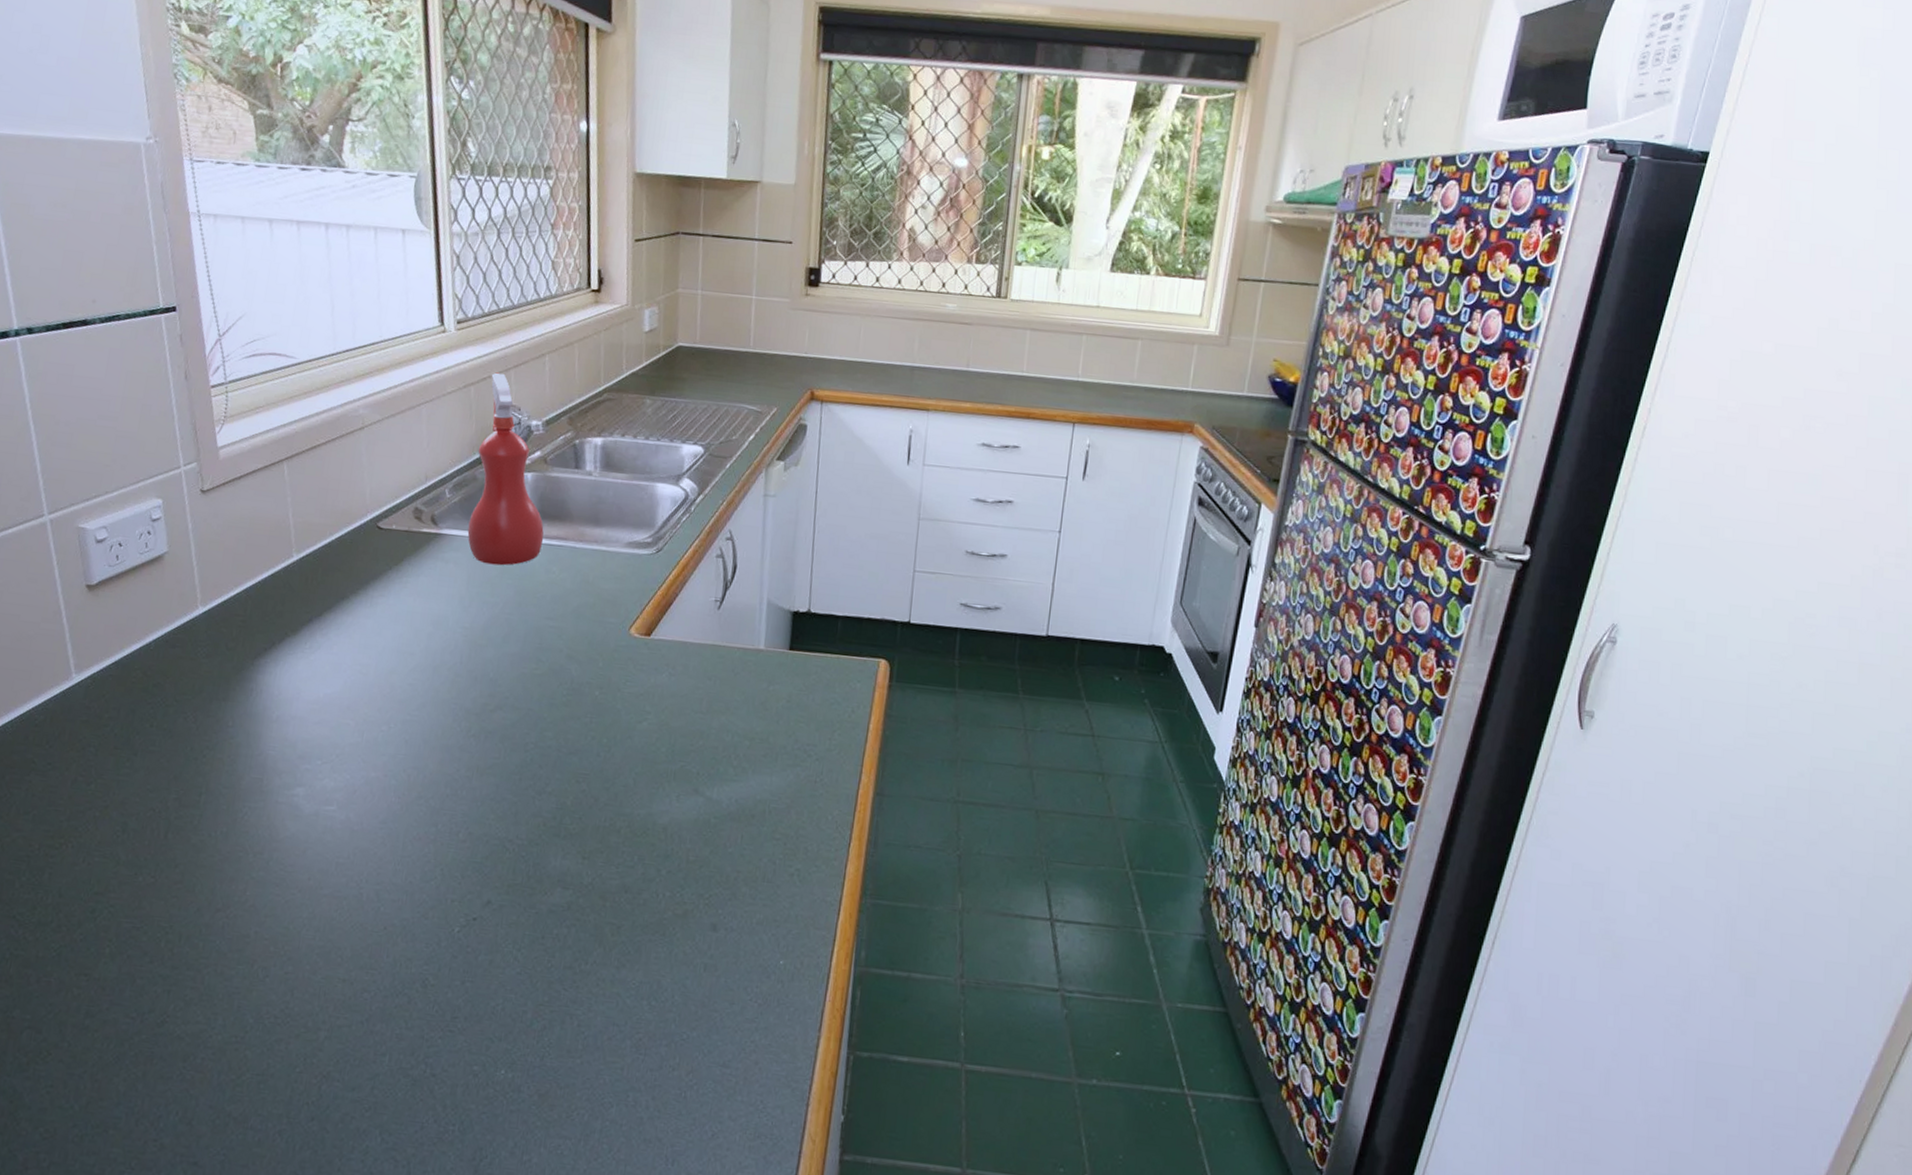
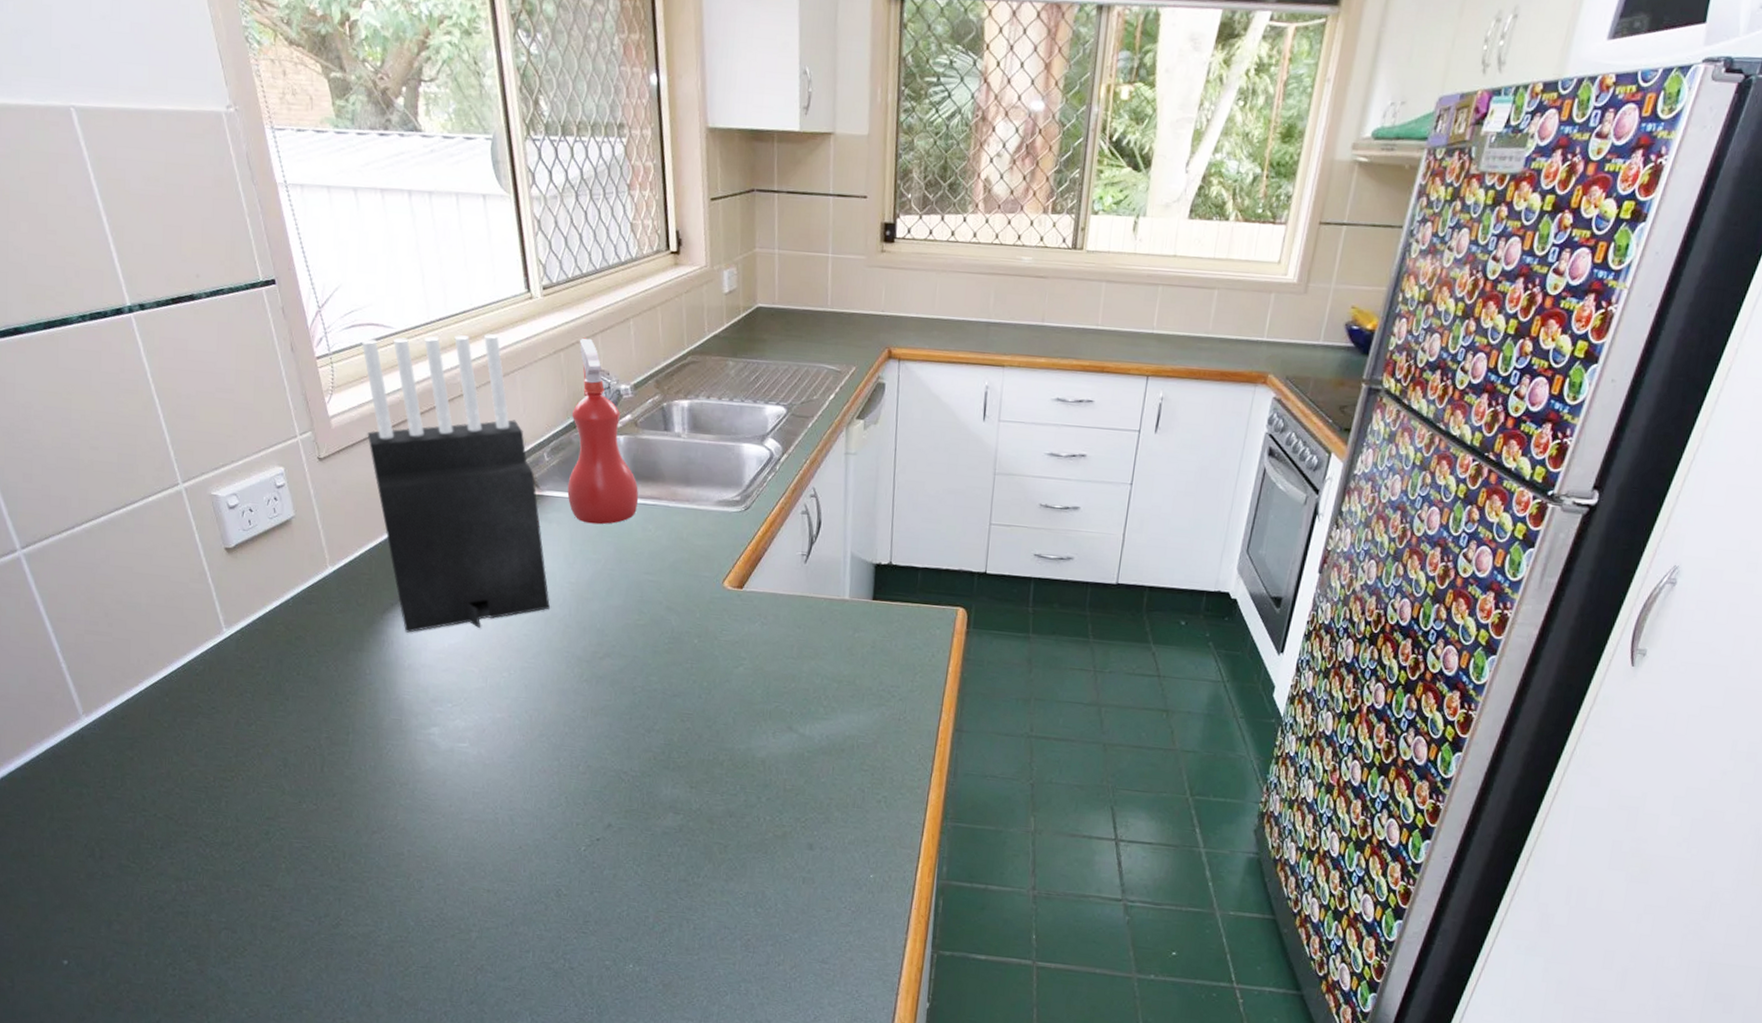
knife block: none [257,365,440,681] -> present [362,333,550,633]

